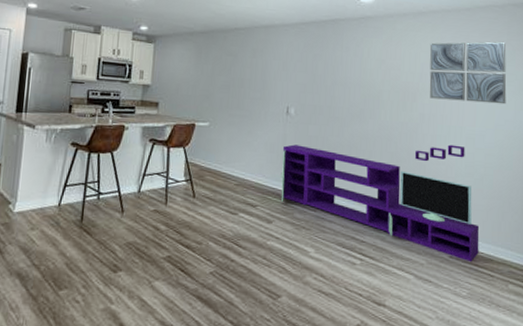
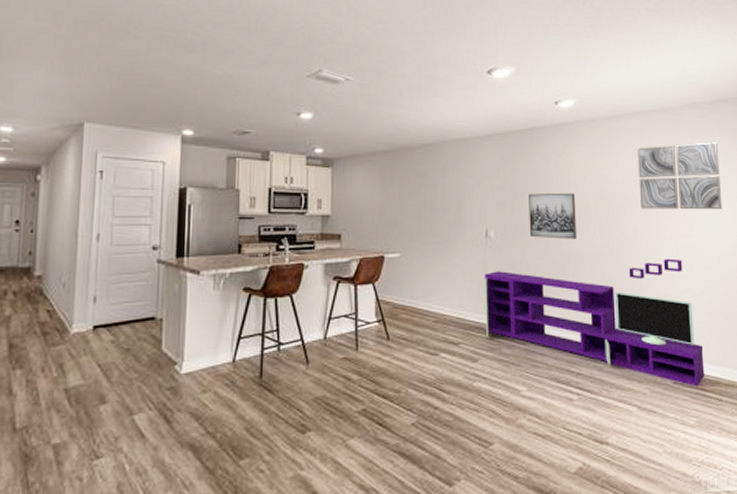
wall art: none [326,77,370,122] -> present [529,192,577,239]

